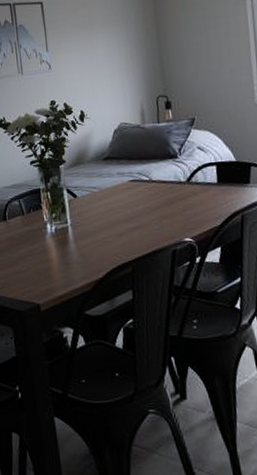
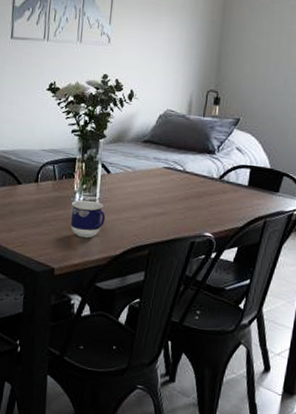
cup: none [45,228,82,268] -> present [70,200,106,239]

